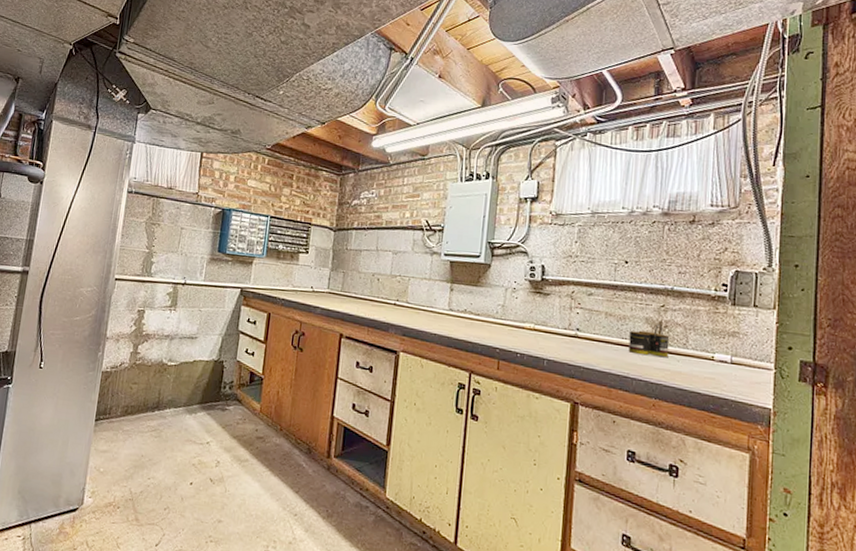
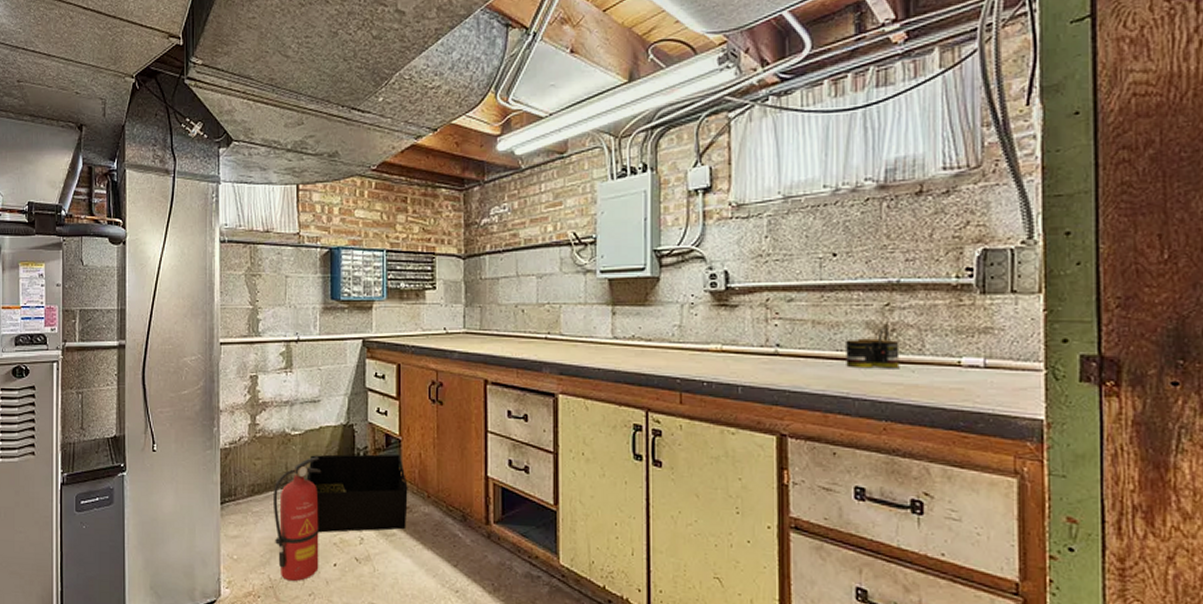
fire extinguisher: none [140,386,191,496] -> present [272,456,322,581]
storage bin: none [175,384,265,457] -> present [306,454,408,533]

